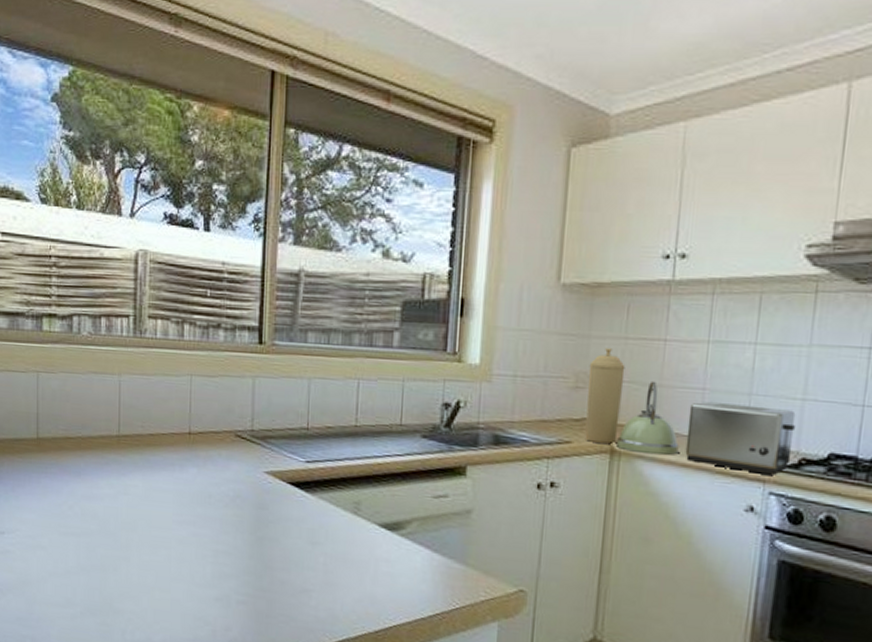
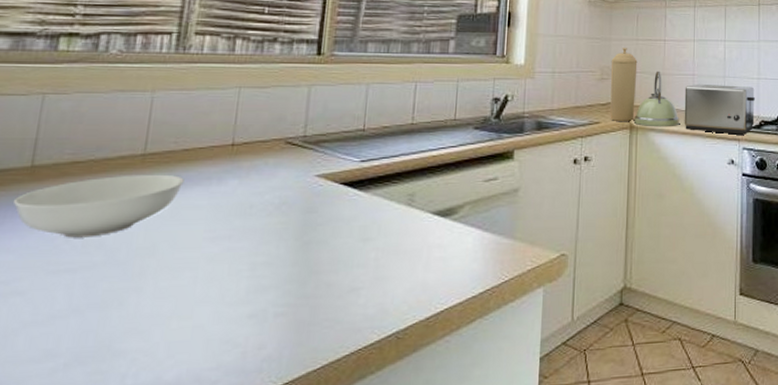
bowl: none [28,454,153,508] -> present [12,174,185,238]

